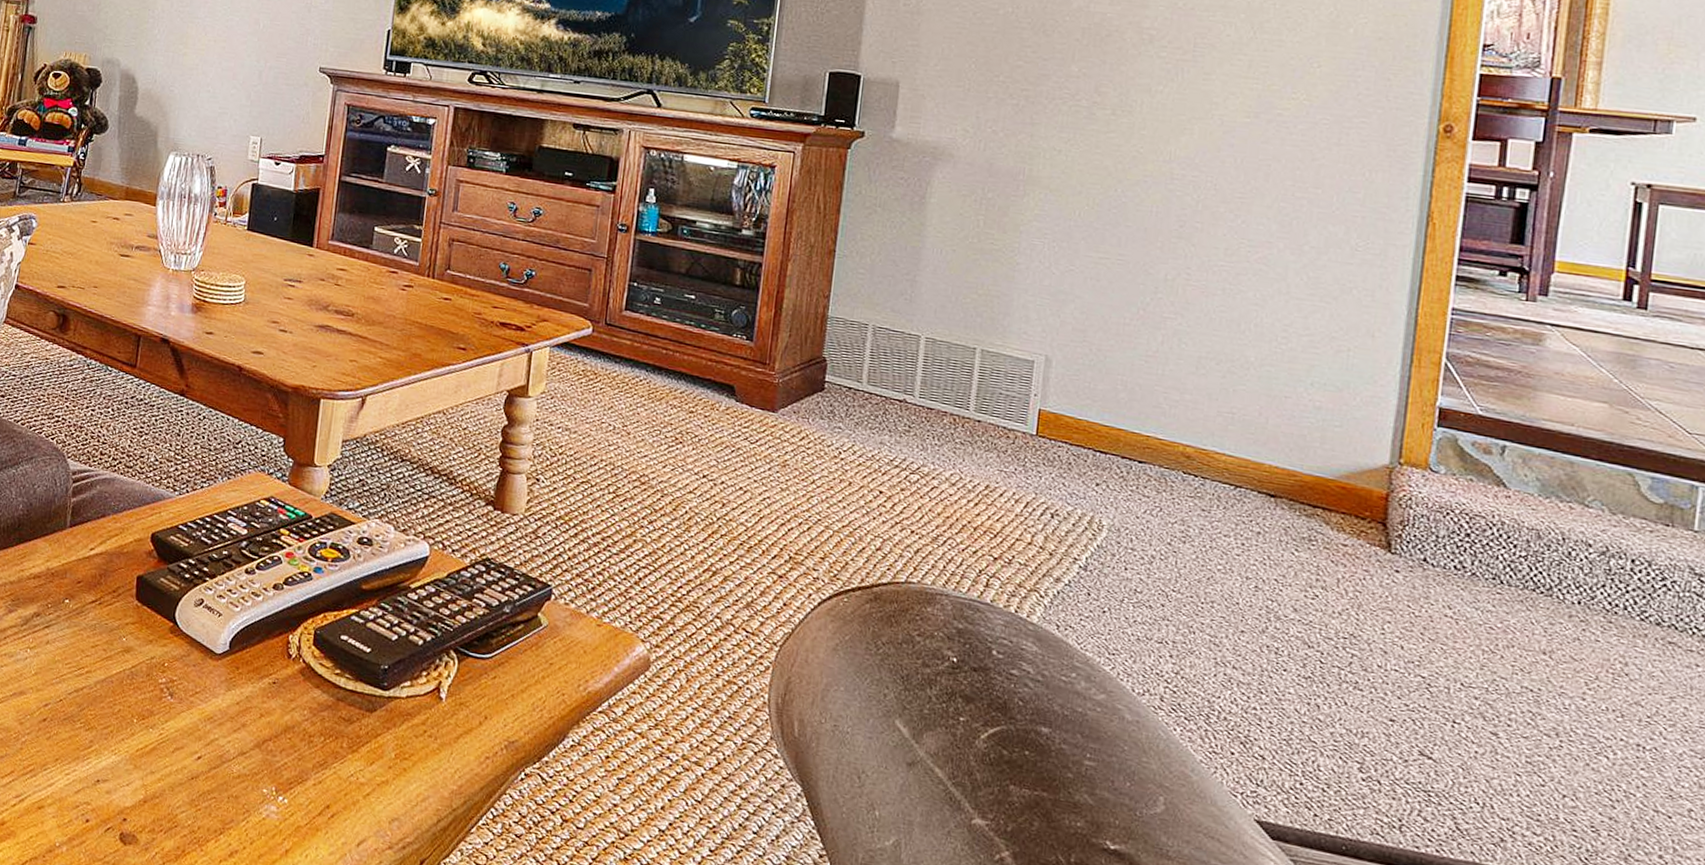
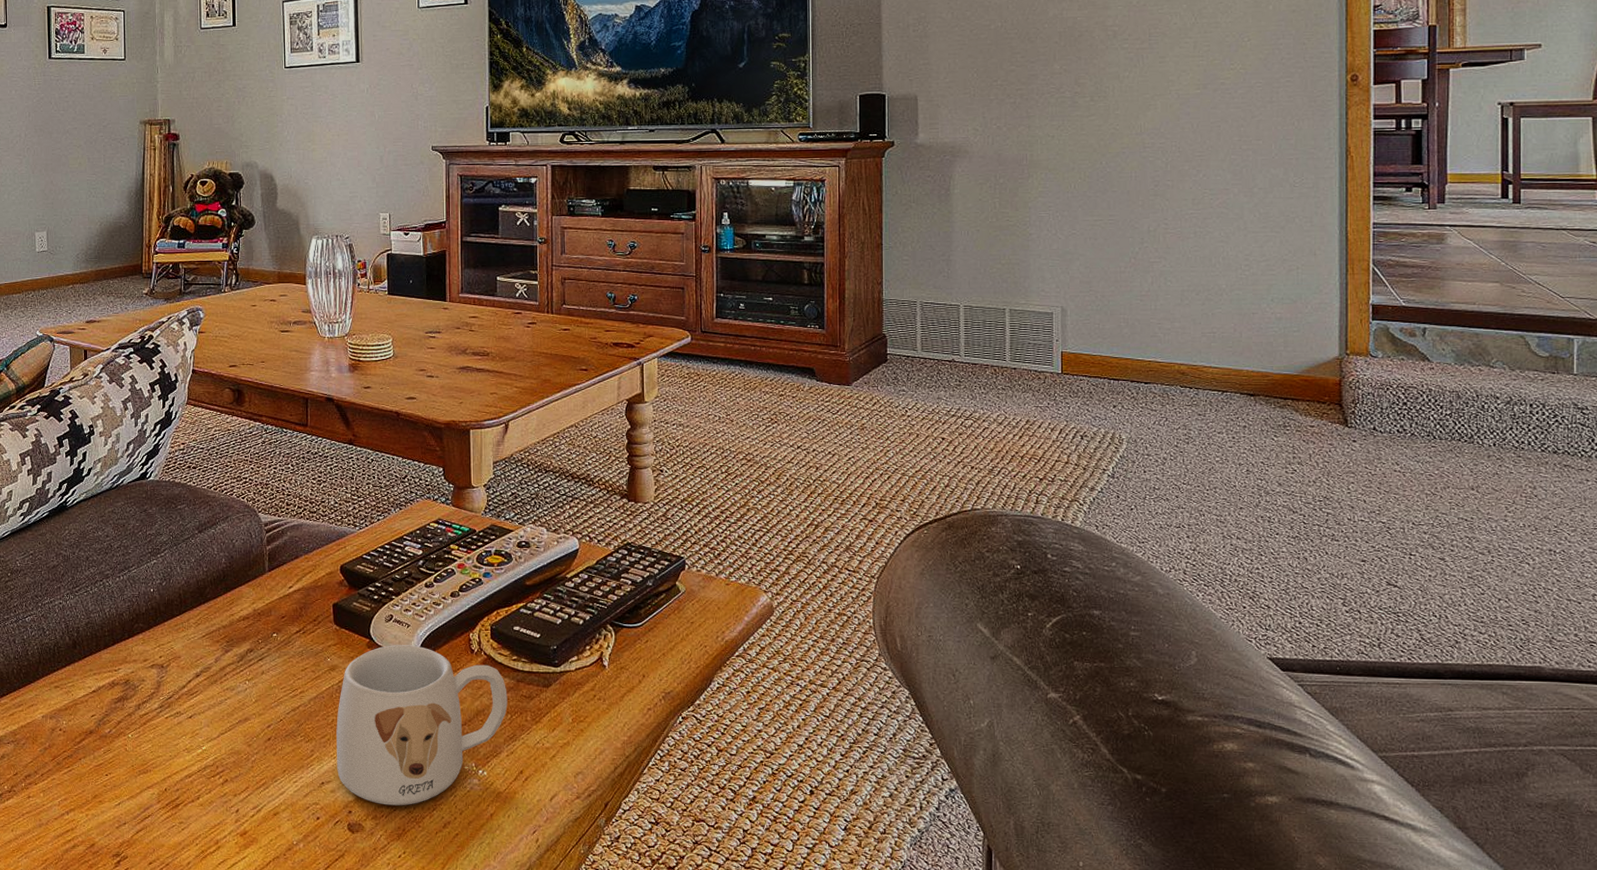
mug: none [116,633,324,824] -> present [336,645,508,806]

